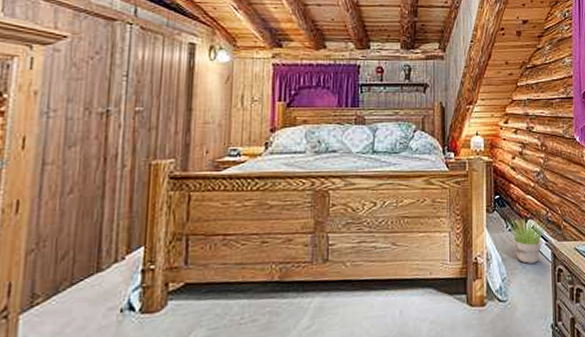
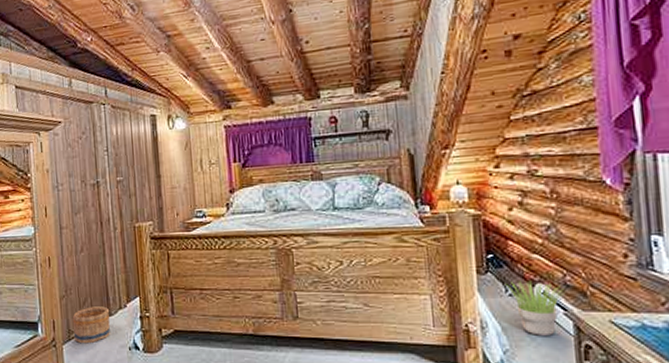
basket: none [40,260,100,311] -> present [72,306,110,344]

